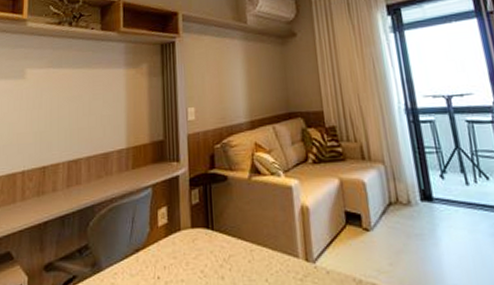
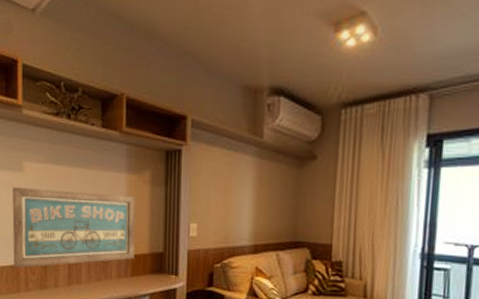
wall art: none [10,88,135,176] -> present [12,187,135,268]

